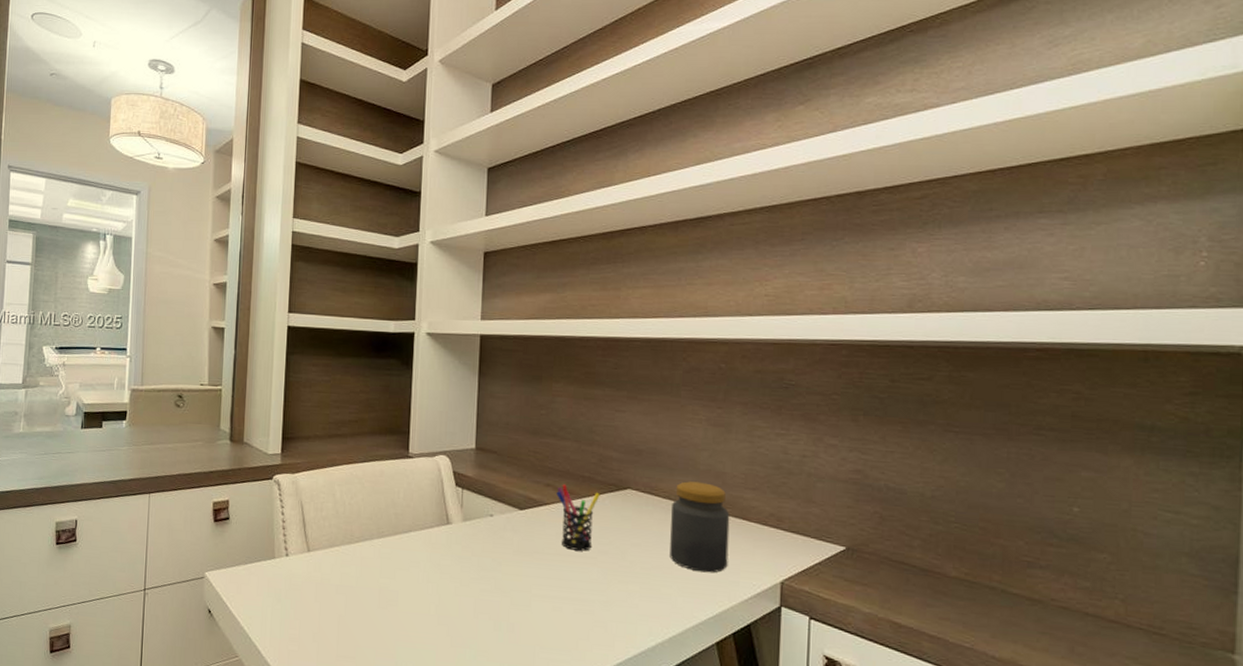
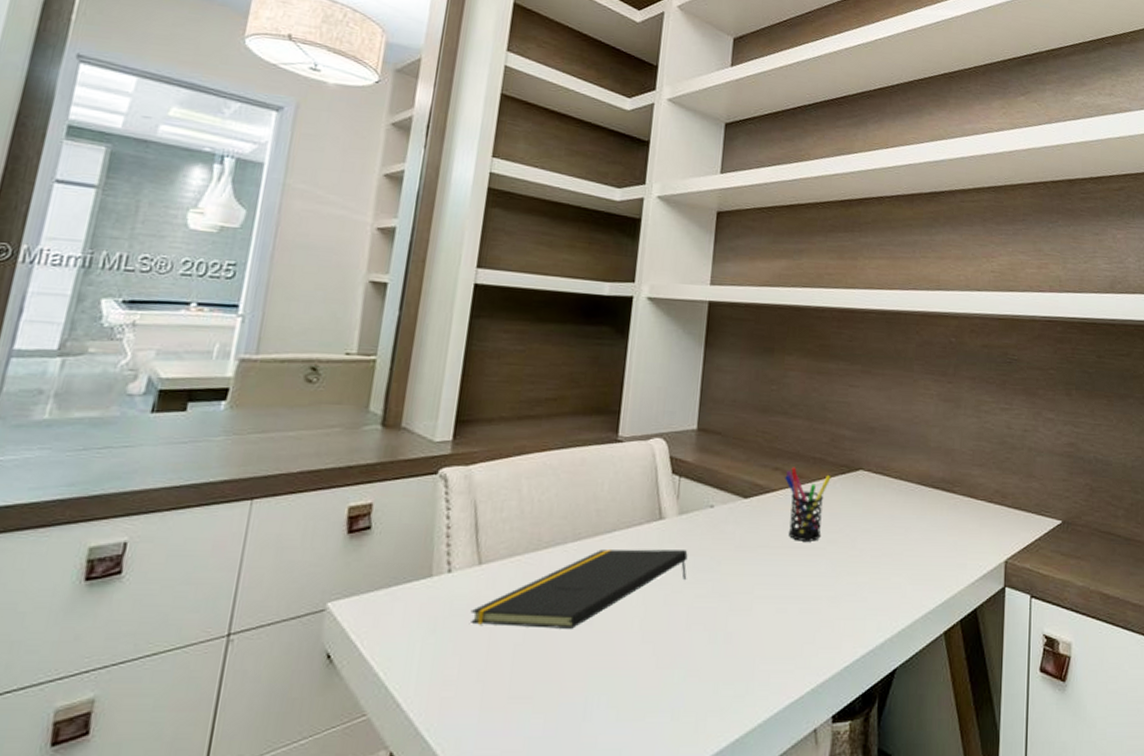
notepad: none [304,545,473,608] -> present [470,548,688,629]
jar: present [670,481,730,573] -> none [900,459,959,557]

